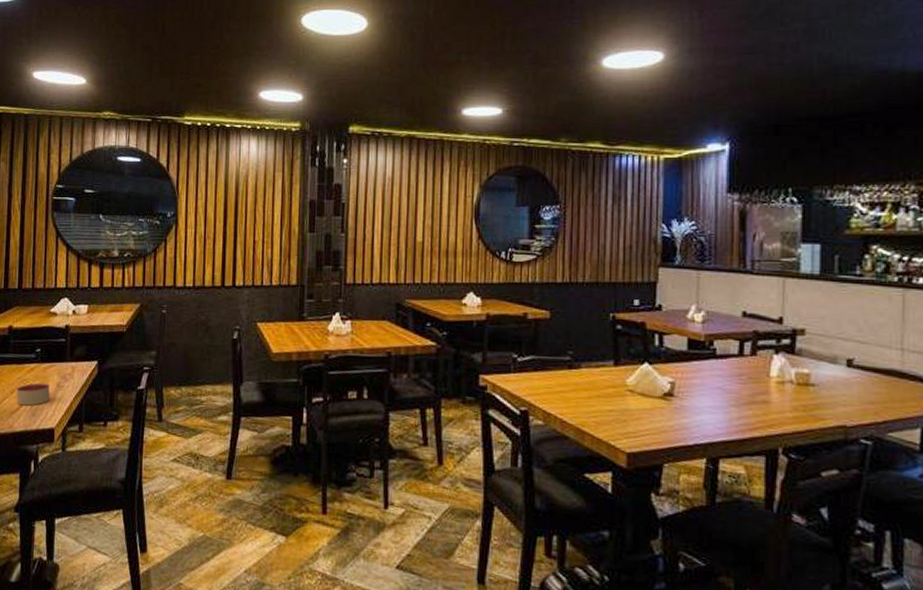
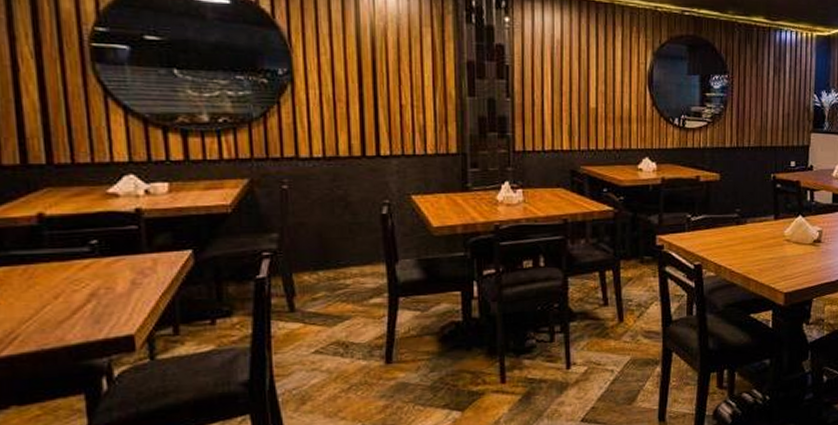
candle: present [16,383,50,406] -> none [63,282,121,312]

